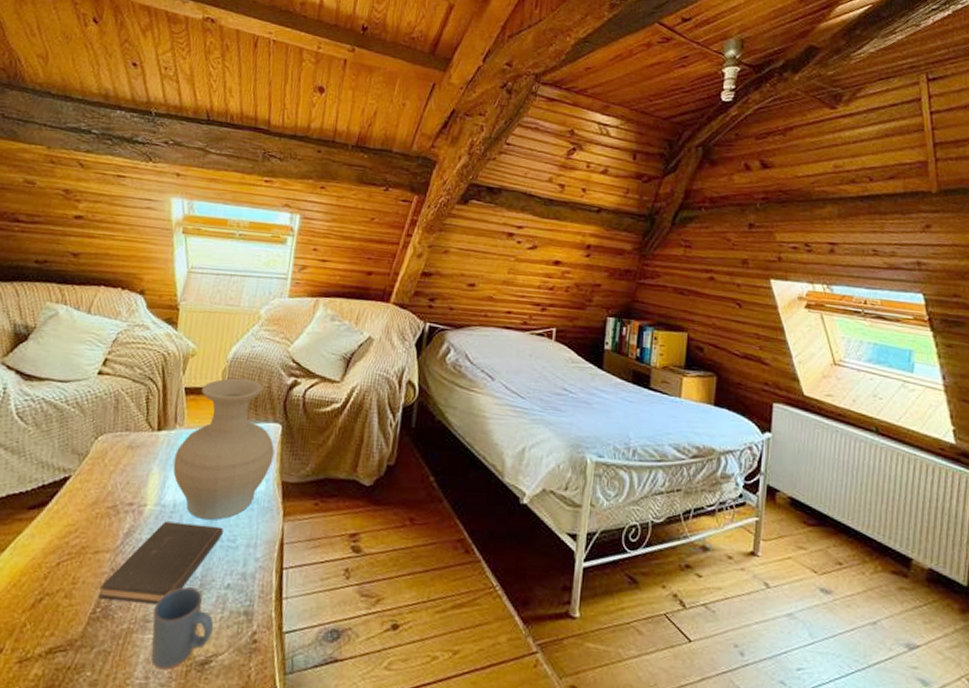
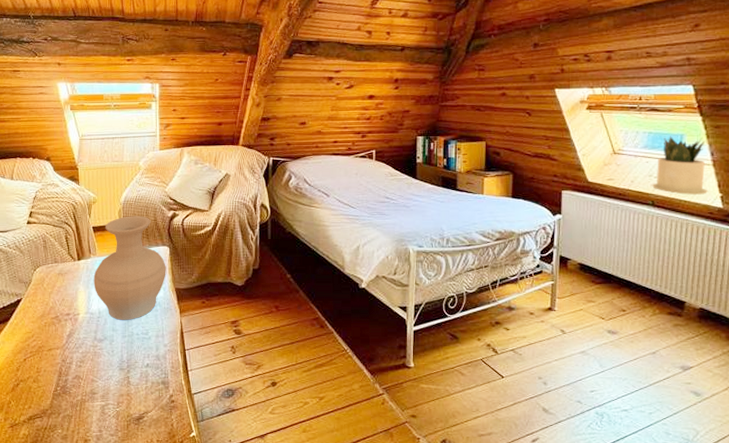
hardcover book: present [98,521,223,603] -> none [57,324,138,381]
mug: present [151,587,214,670] -> none [98,368,142,425]
planter: none [875,350,940,426] -> present [651,136,709,195]

